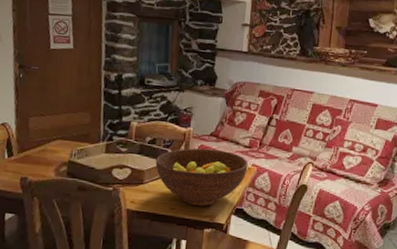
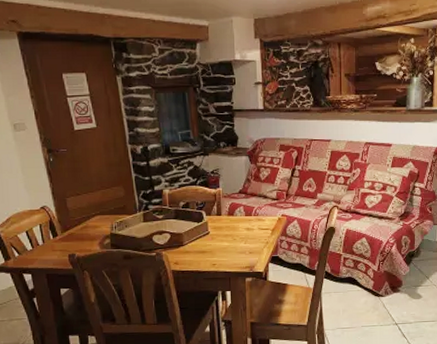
fruit bowl: present [155,148,248,206] -> none [192,205,278,259]

